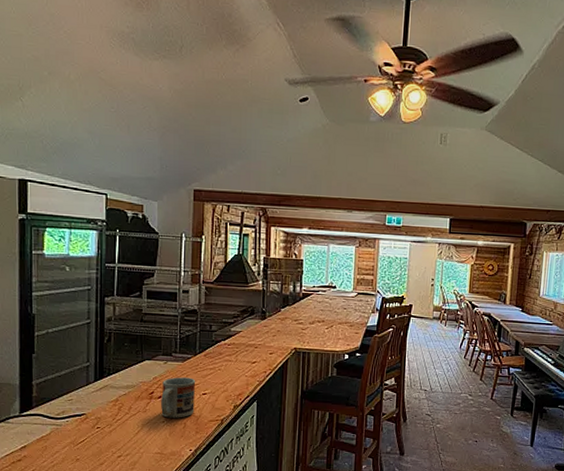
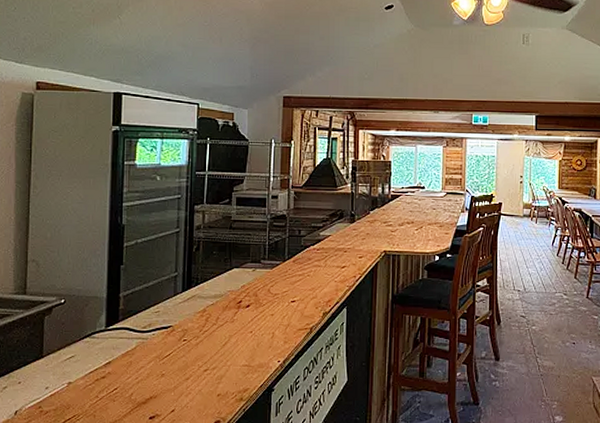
cup: present [161,377,196,418] -> none [249,285,285,328]

